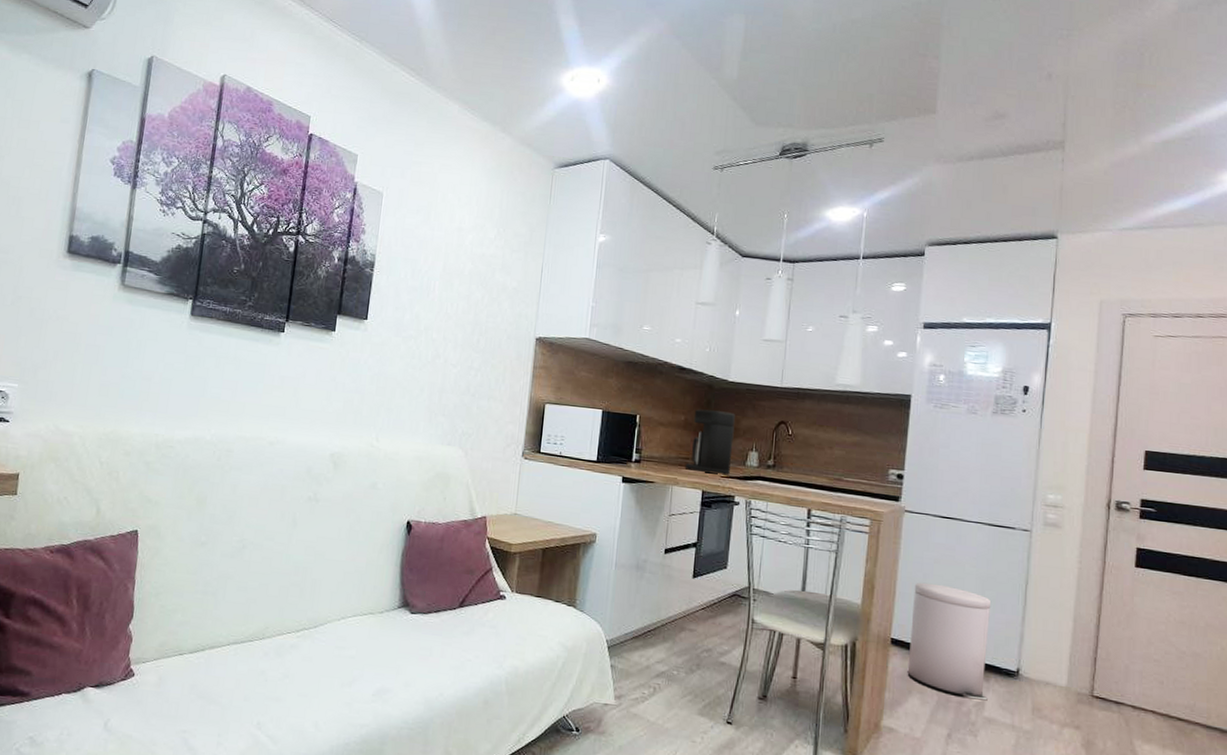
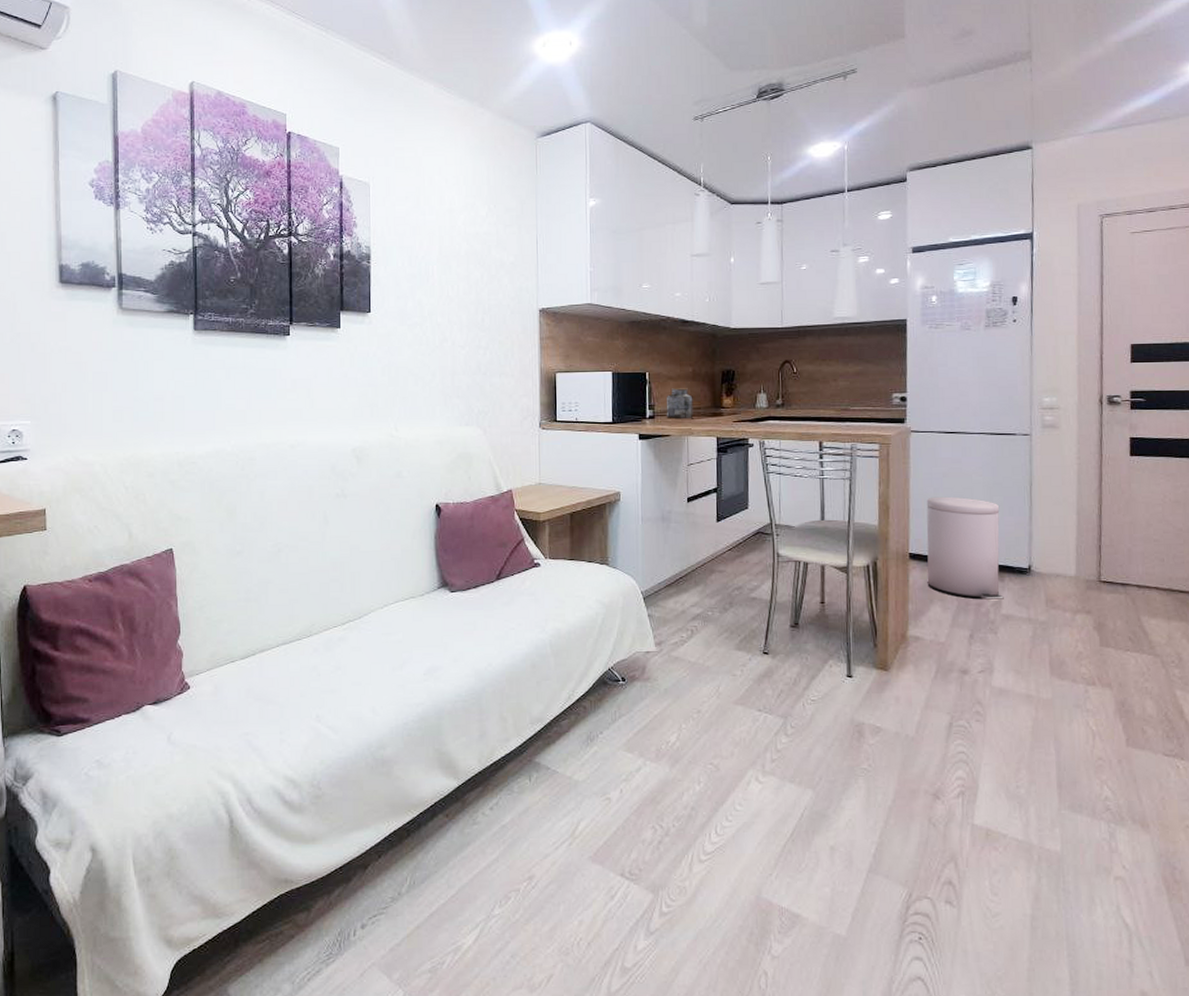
jar: none [652,434,682,468] -> present [666,388,694,418]
coffee maker: present [684,409,735,476] -> none [697,358,742,420]

